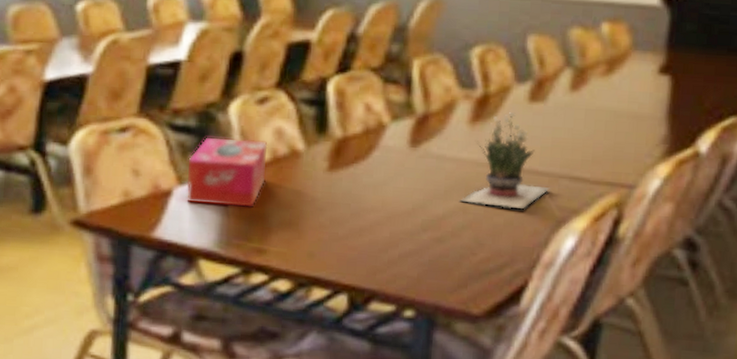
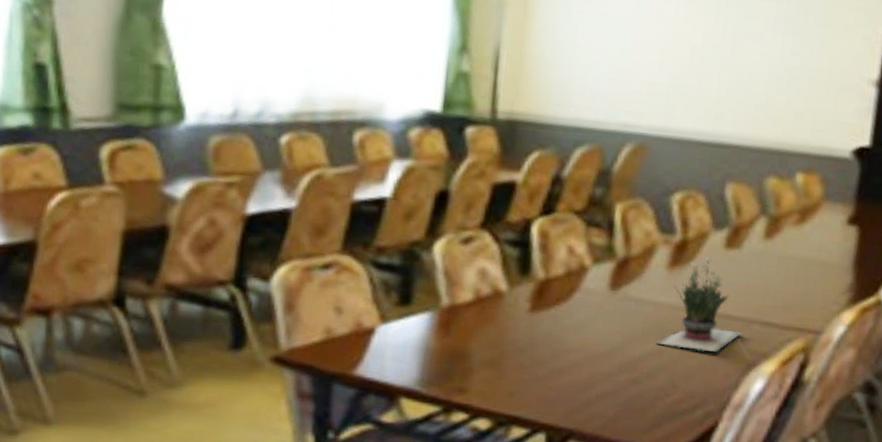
tissue box: present [186,137,268,207] -> none [389,276,471,347]

